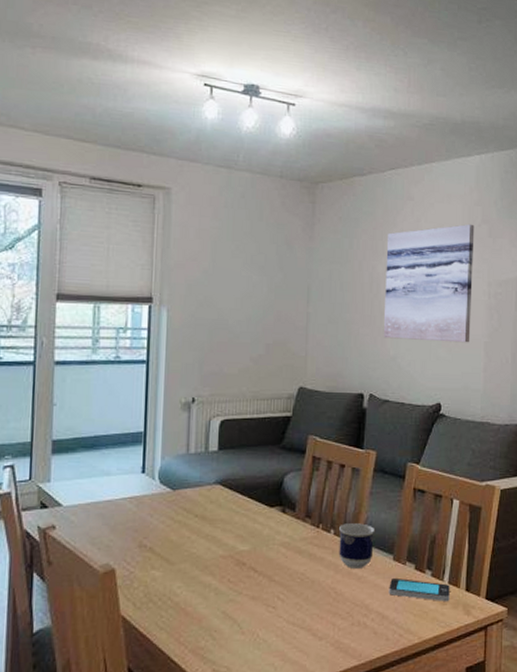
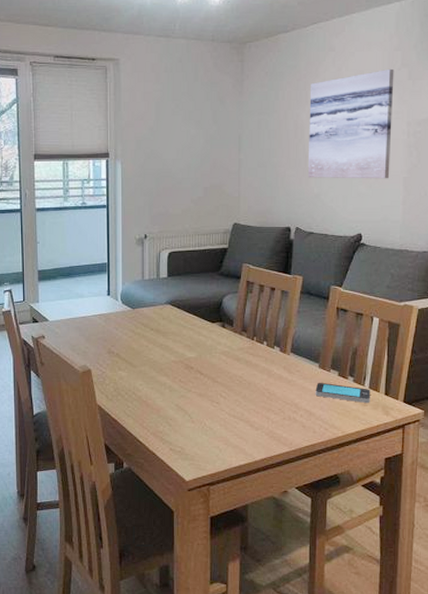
cup: present [339,523,374,568] -> none [271,337,302,374]

